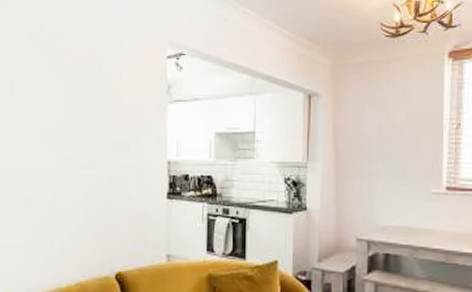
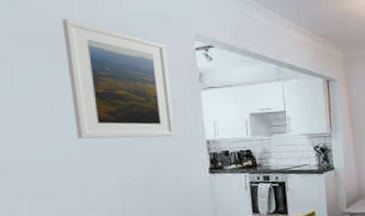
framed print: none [53,28,140,154] -> present [62,18,175,139]

